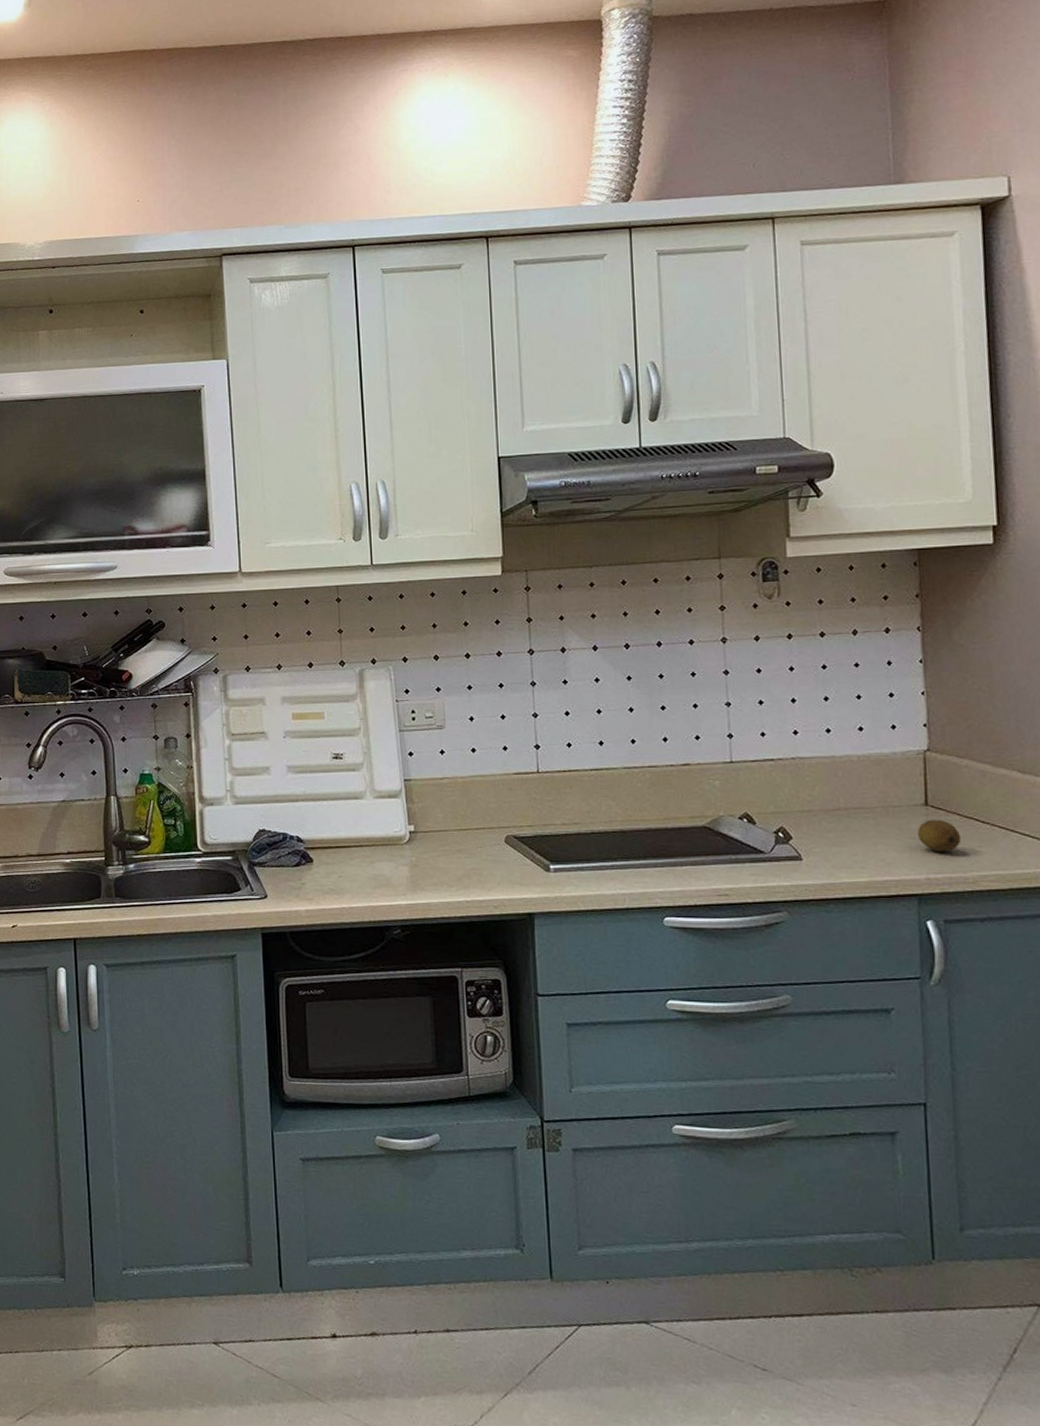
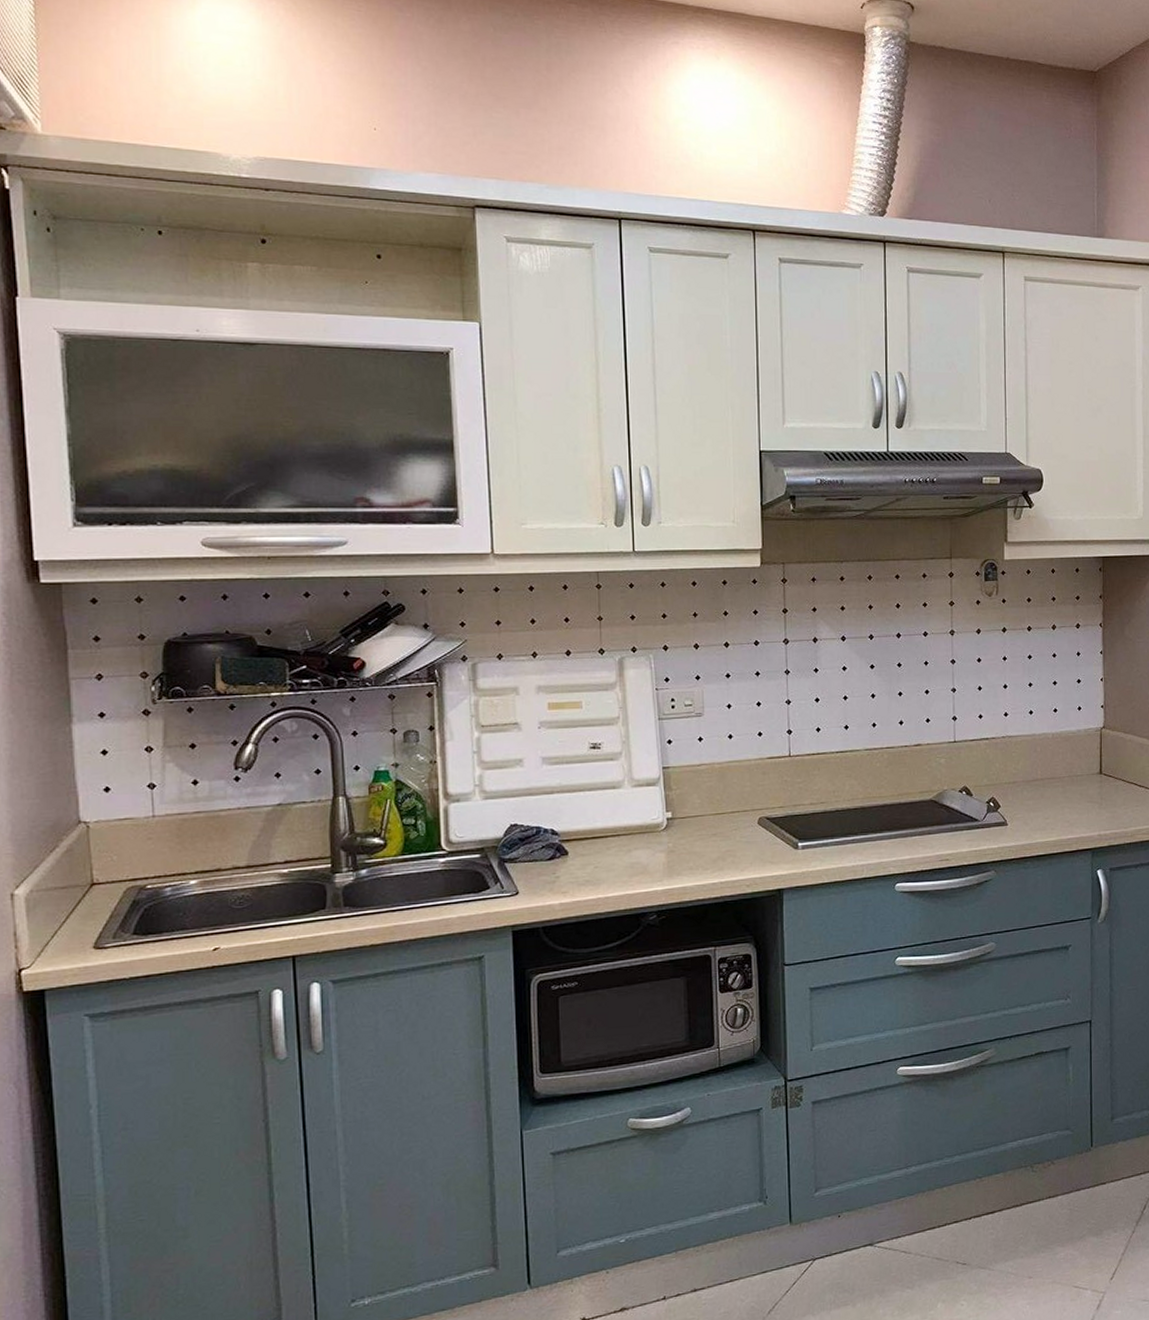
fruit: present [918,819,962,851] -> none [1094,785,1125,812]

